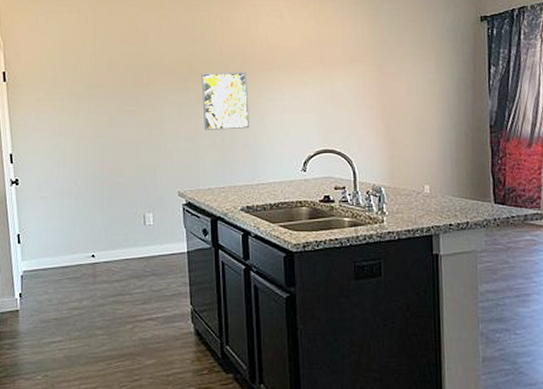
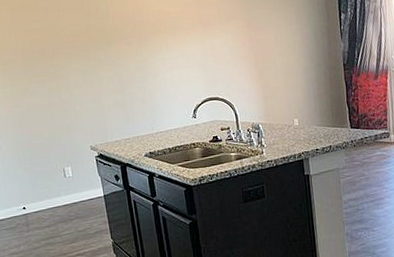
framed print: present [201,72,249,130] -> none [99,37,145,91]

